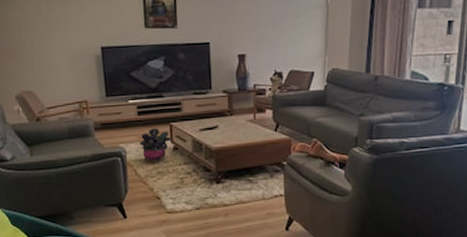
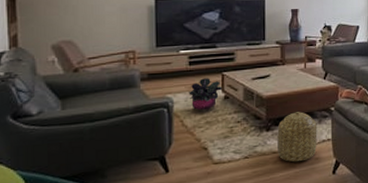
basket: none [227,165,269,216] -> present [277,112,318,163]

